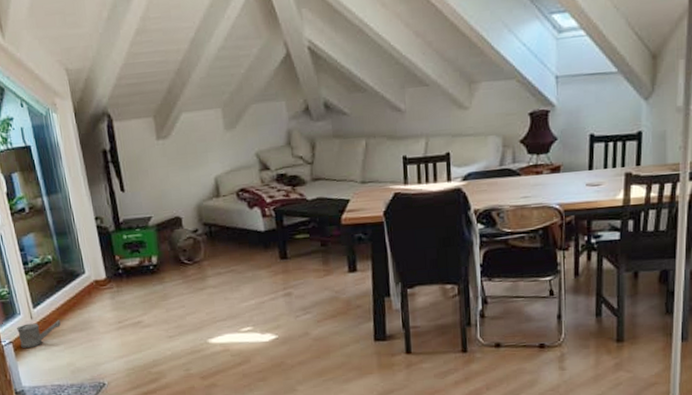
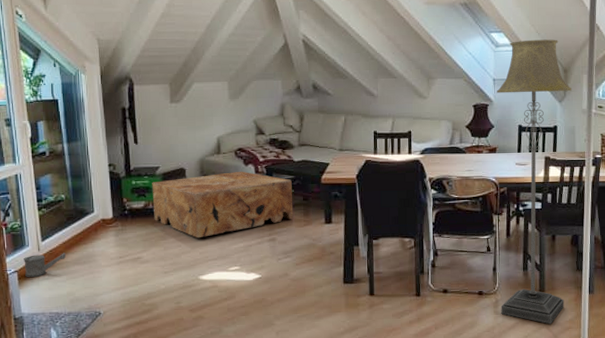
coffee table: none [145,215,311,297] -> present [152,171,294,238]
floor lamp: none [560,14,664,380] -> present [496,39,573,324]

